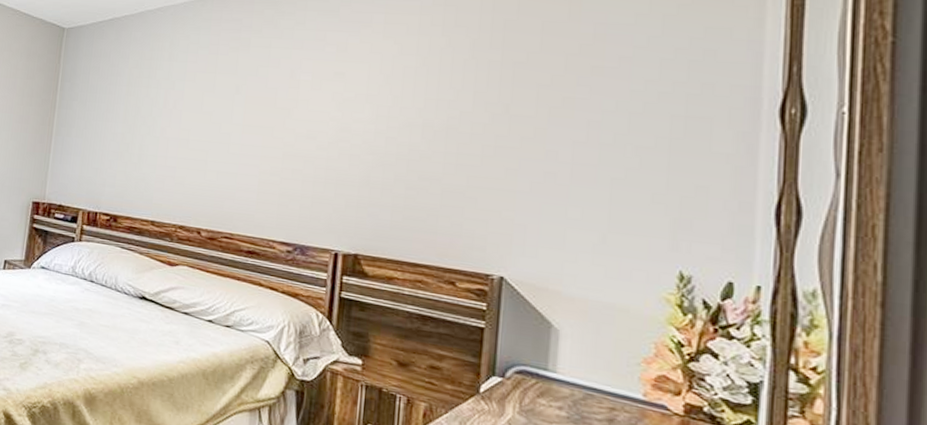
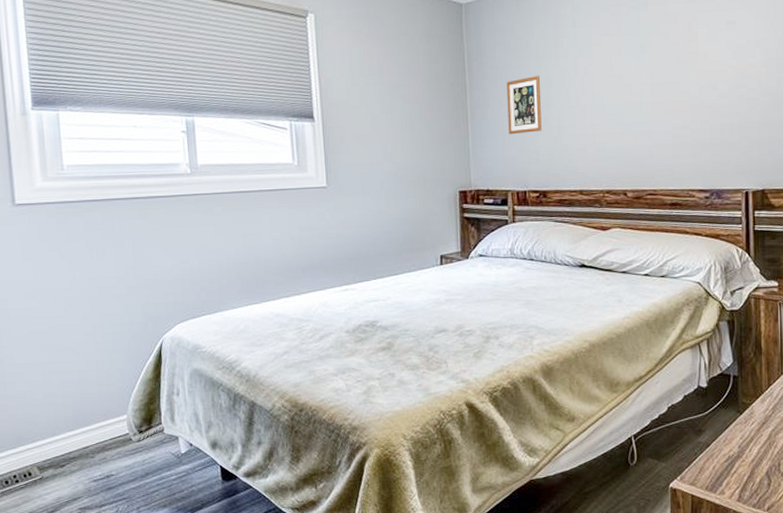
picture frame: none [89,102,128,157] -> present [506,76,542,135]

